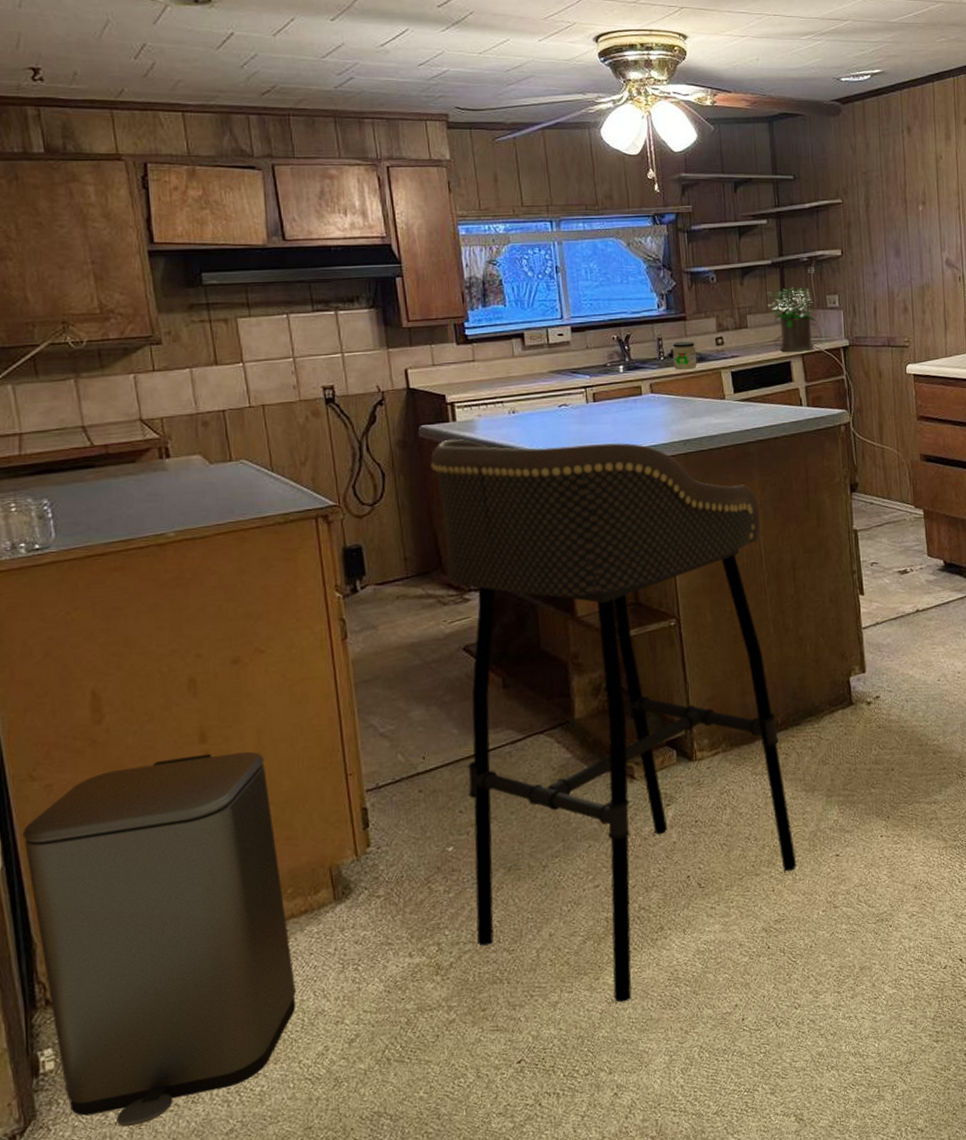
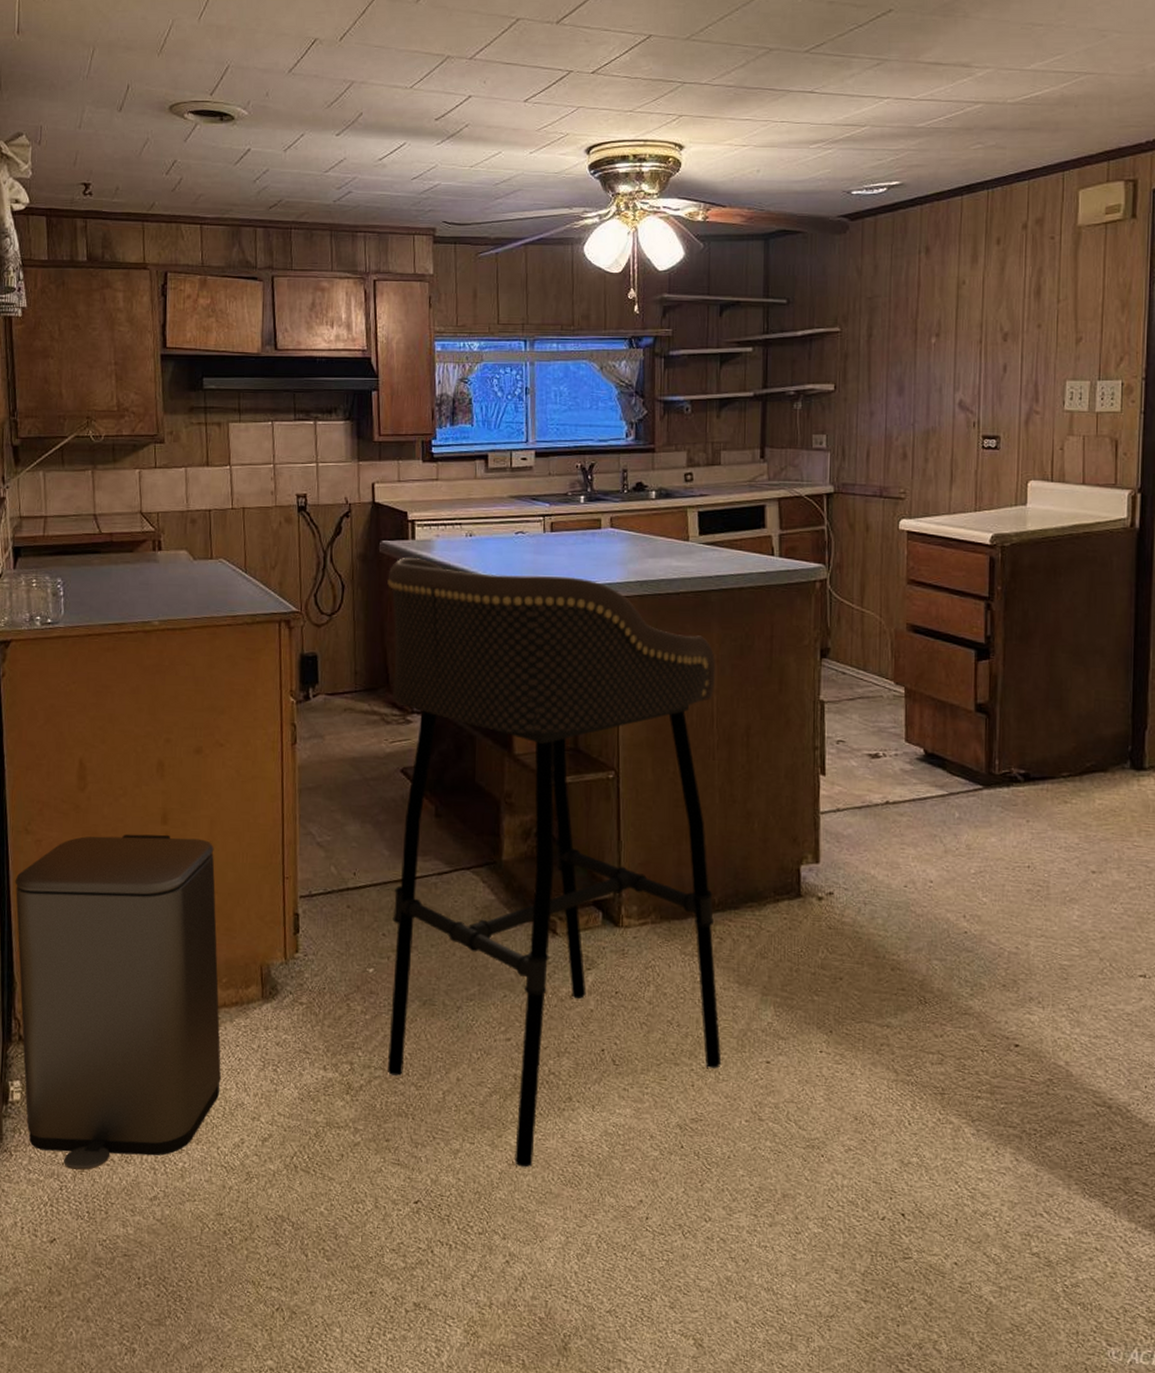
jar: present [672,341,697,370] -> none [636,474,663,505]
potted plant: present [767,287,816,353] -> none [745,423,799,496]

